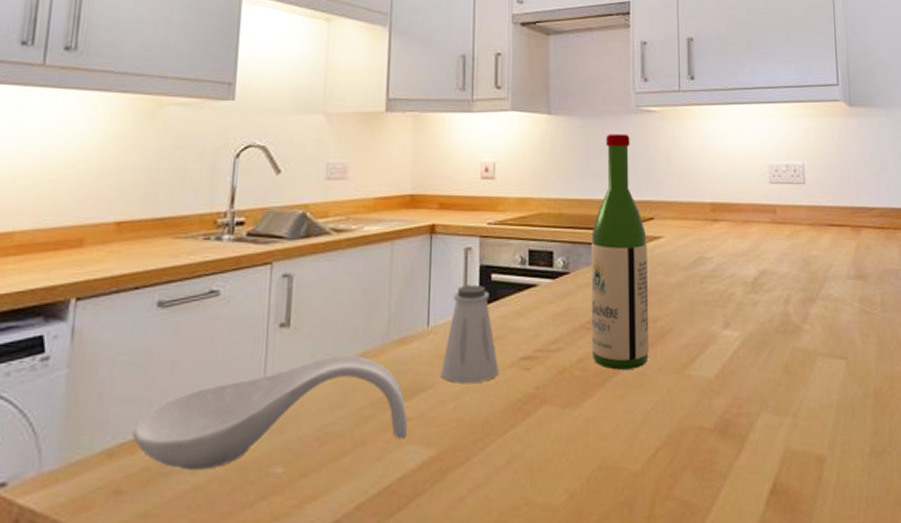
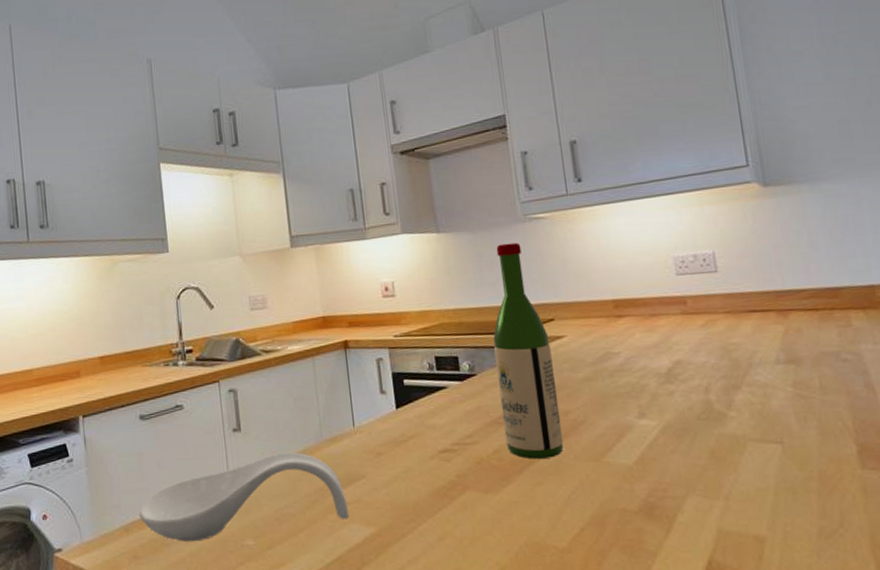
saltshaker: present [440,285,500,383] -> none [370,390,422,473]

